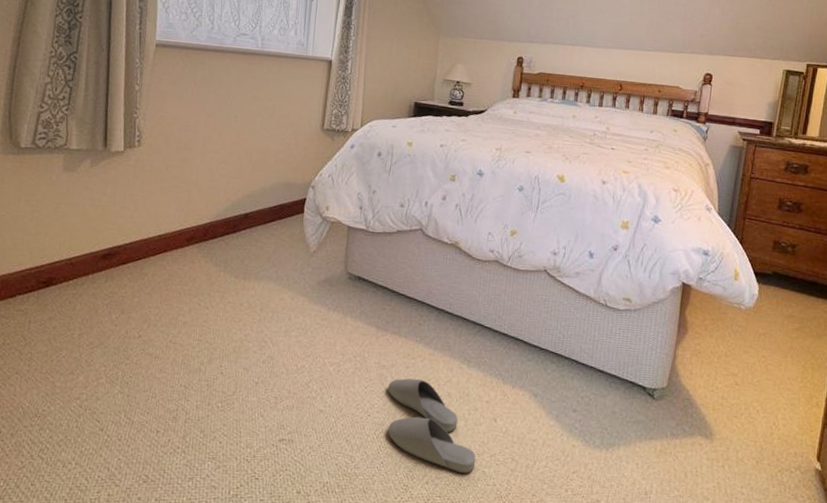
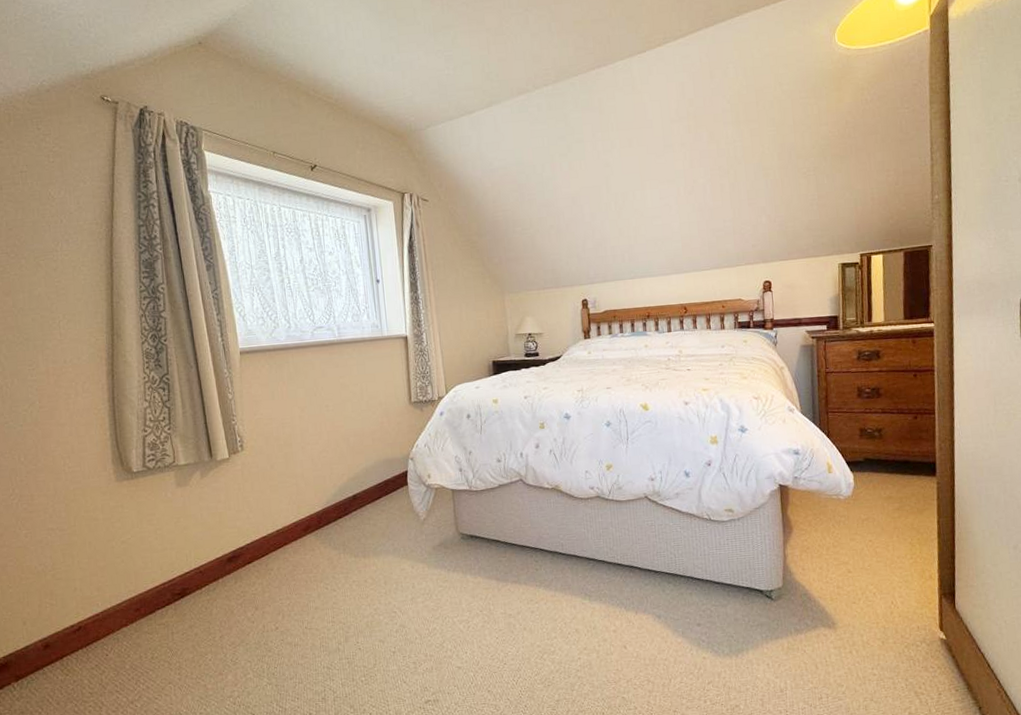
slippers: present [387,378,476,474] -> none [518,621,614,703]

